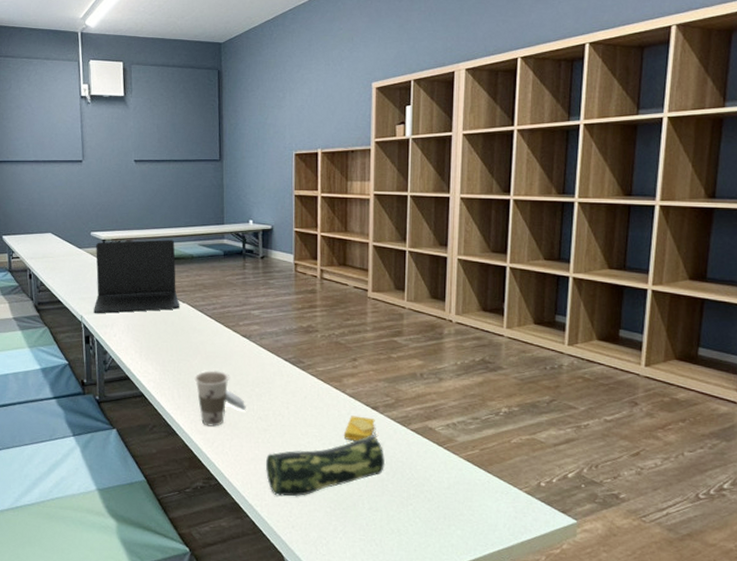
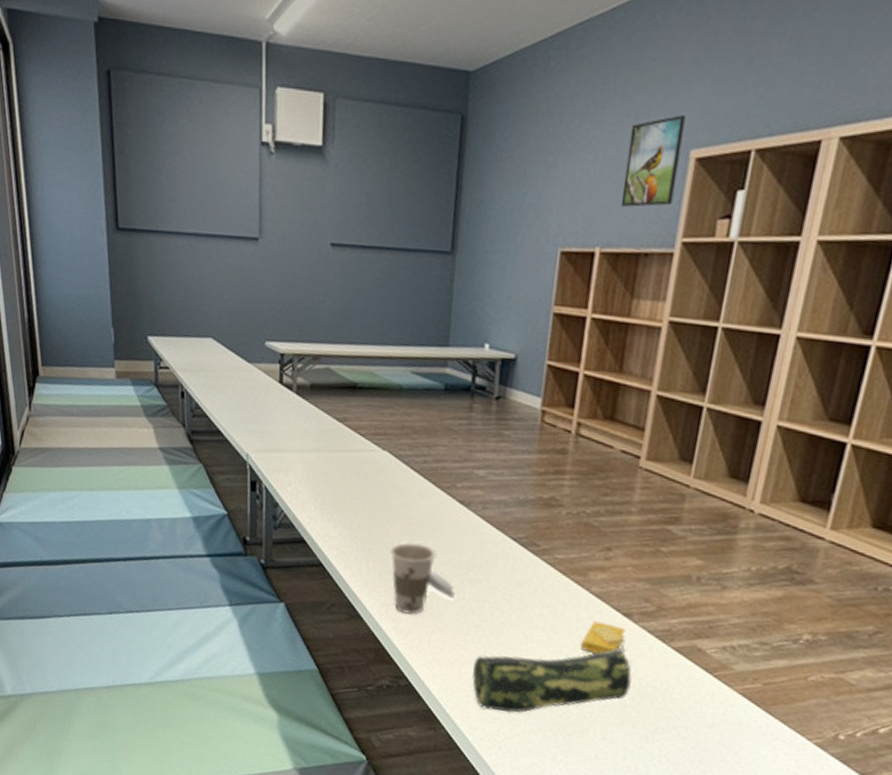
laptop: present [94,240,180,314] -> none [263,356,379,458]
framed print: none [331,62,366,121] -> present [620,115,686,207]

